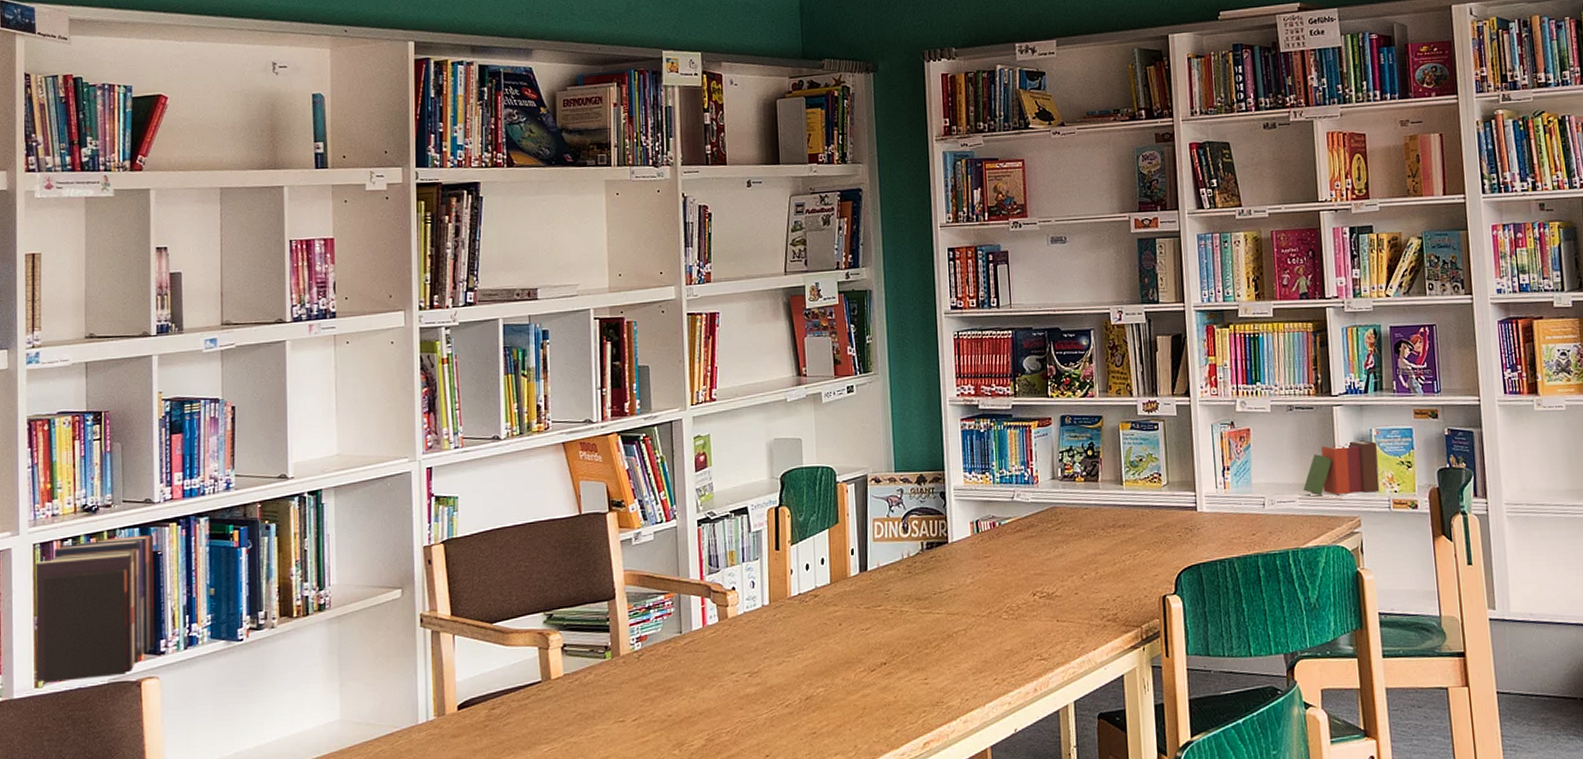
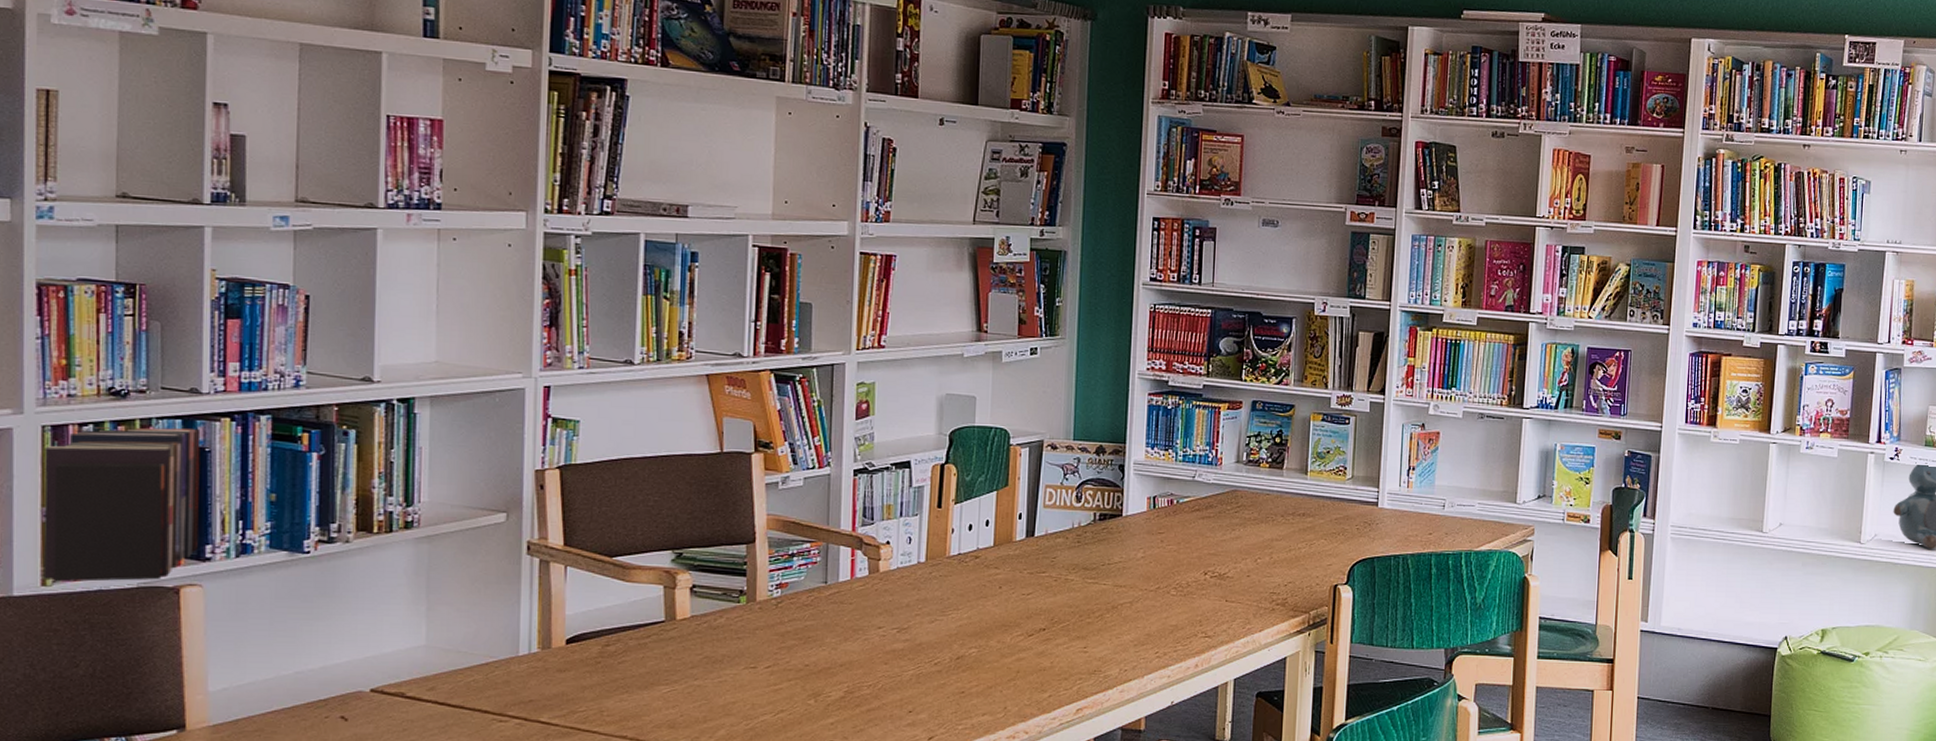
books: present [1303,440,1380,496] -> none [1484,453,1560,504]

